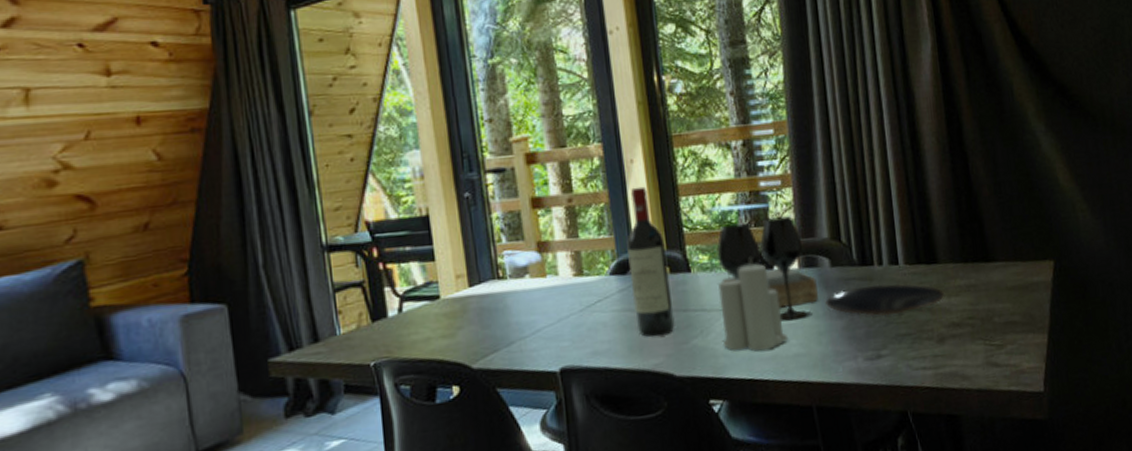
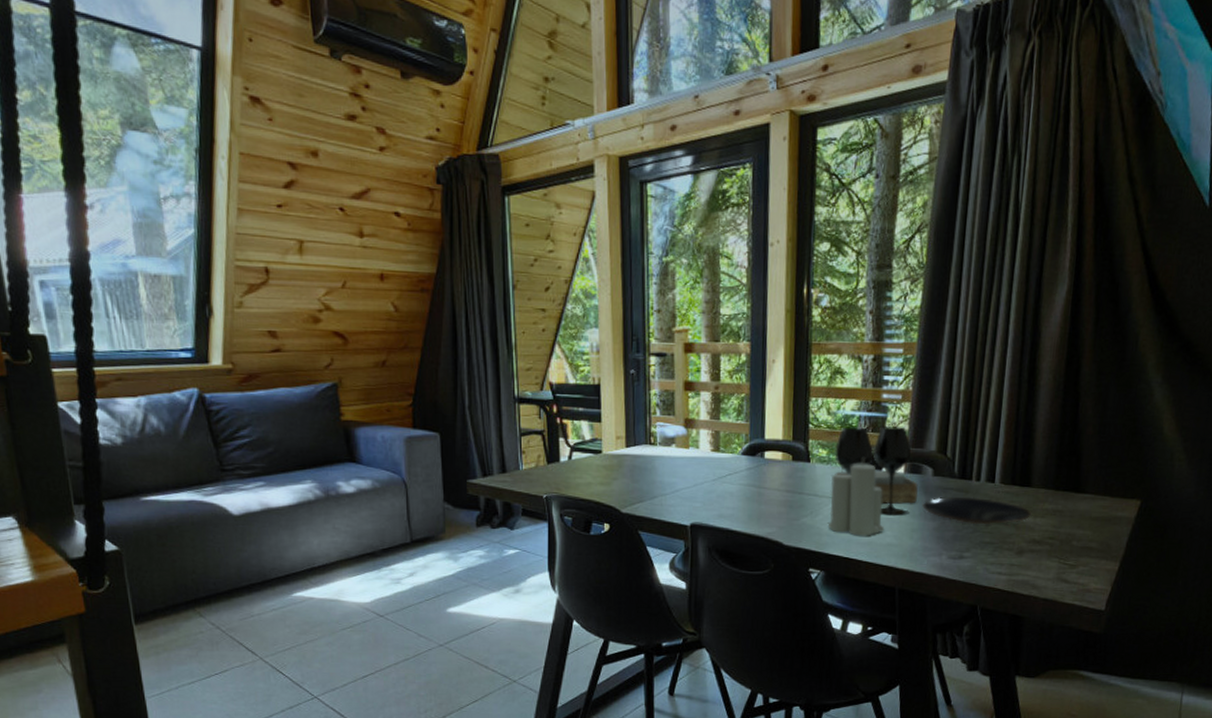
wine bottle: present [626,186,675,337] -> none [758,384,792,510]

